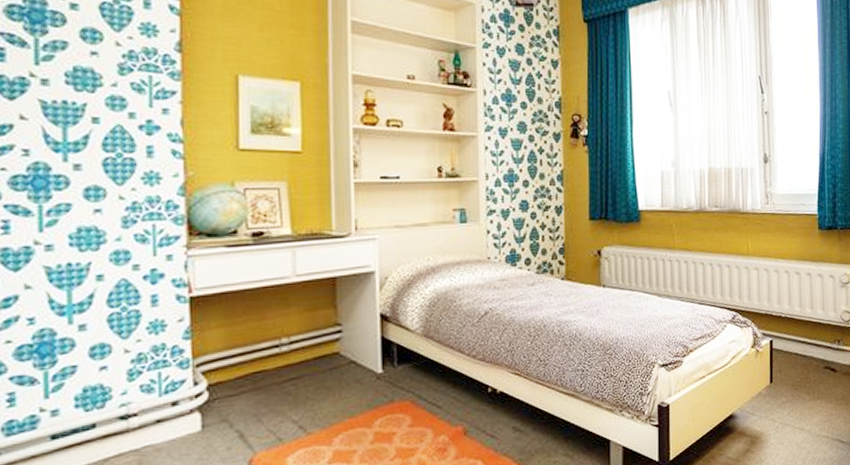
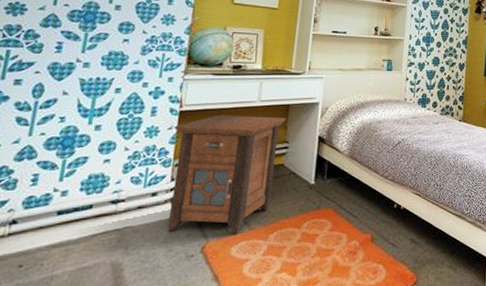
nightstand: none [185,294,335,447] -> present [167,115,287,235]

